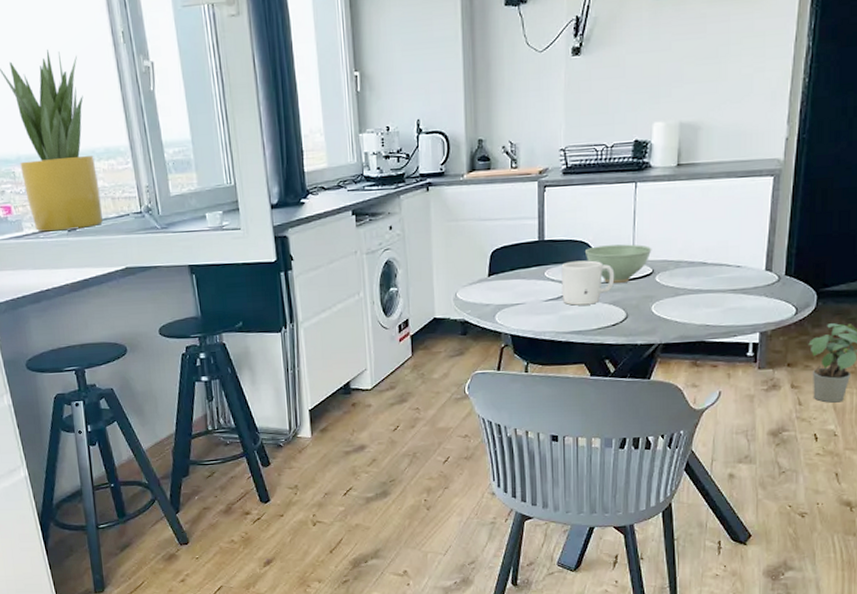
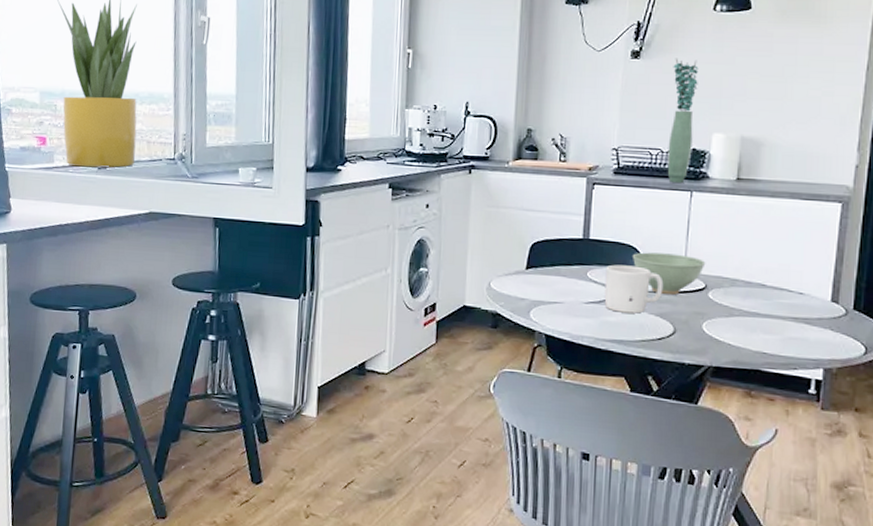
vase: none [612,50,637,177] -> present [667,58,699,184]

